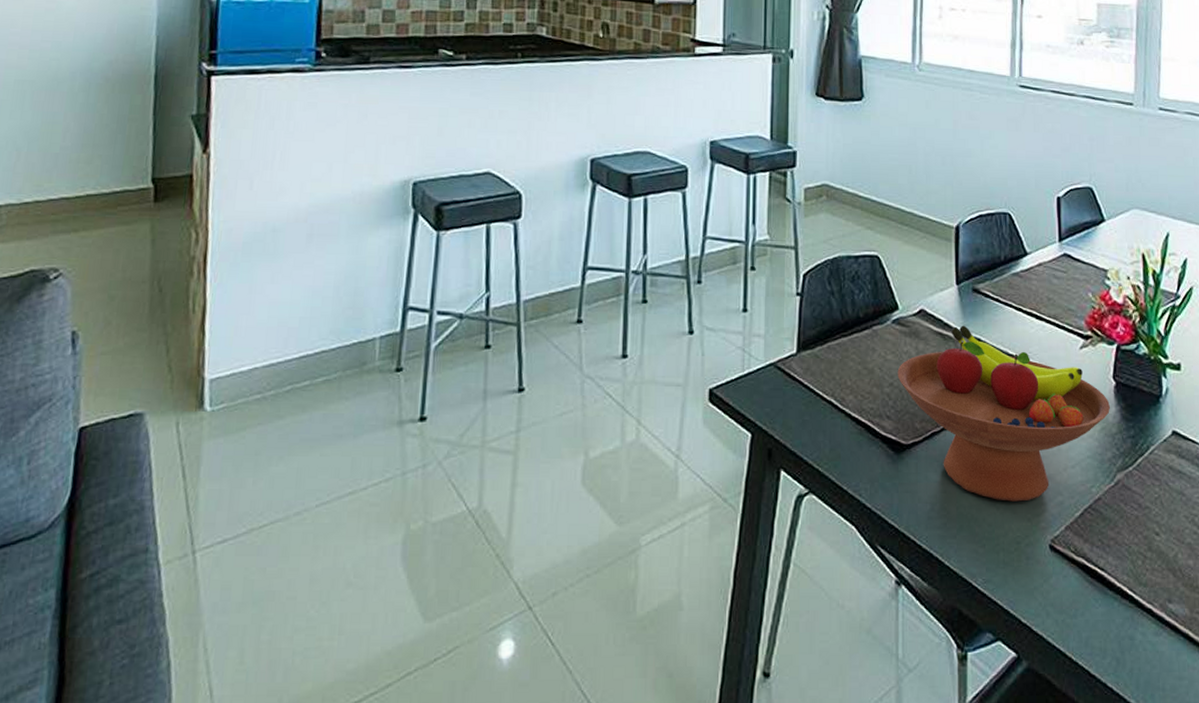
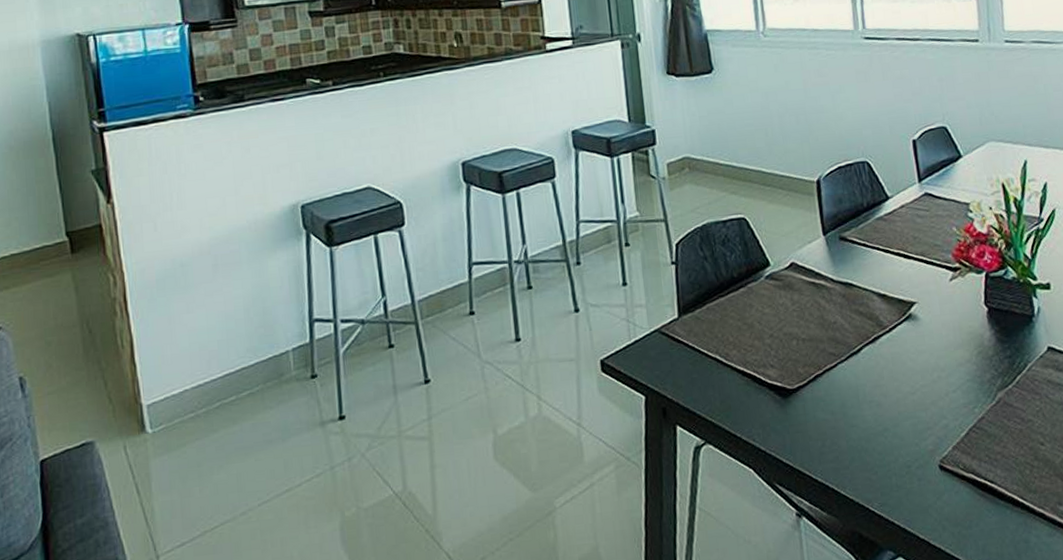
fruit bowl: present [897,325,1111,502] -> none [776,272,986,430]

